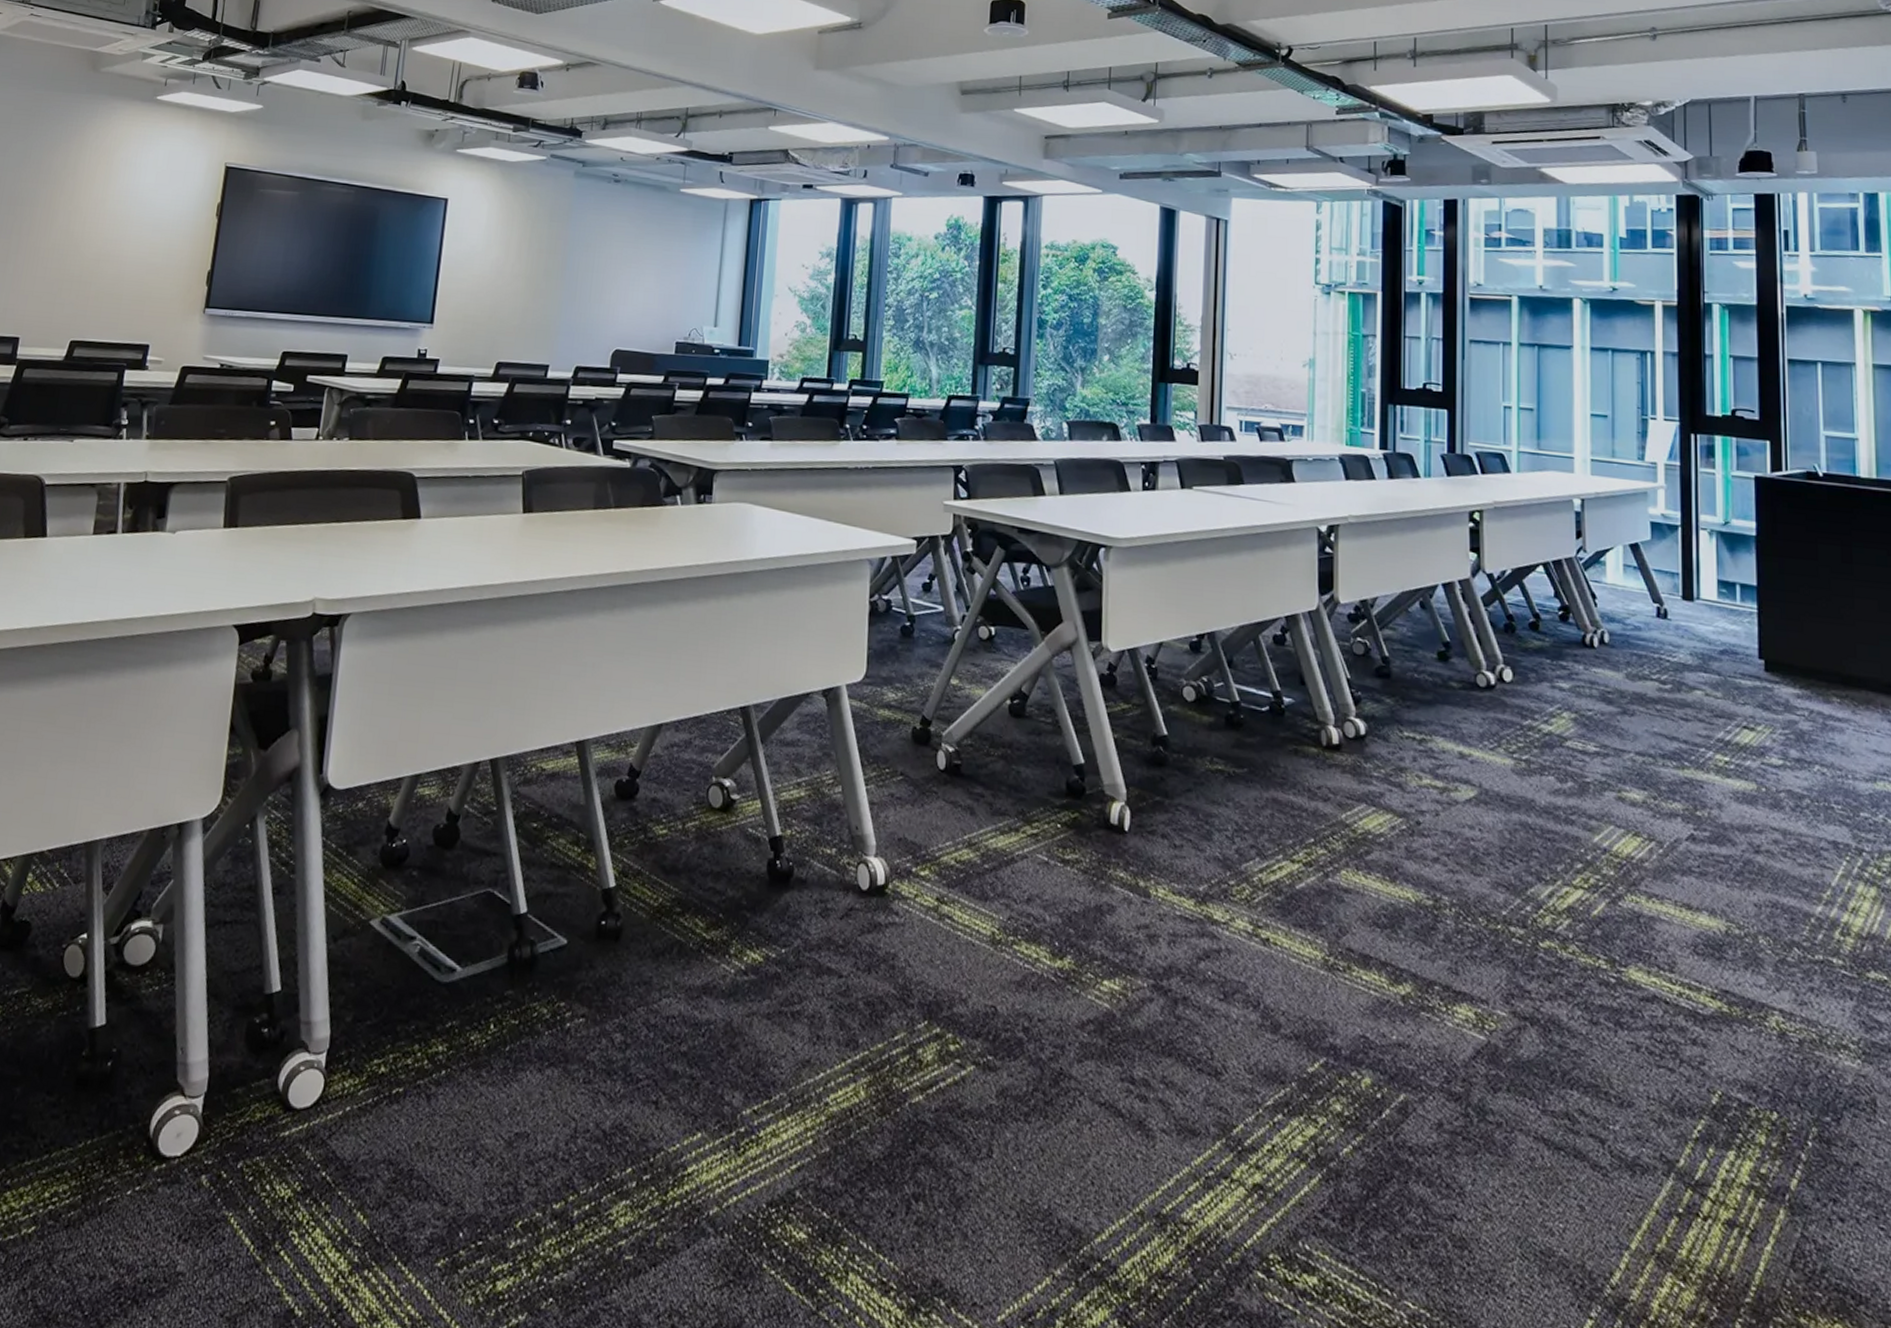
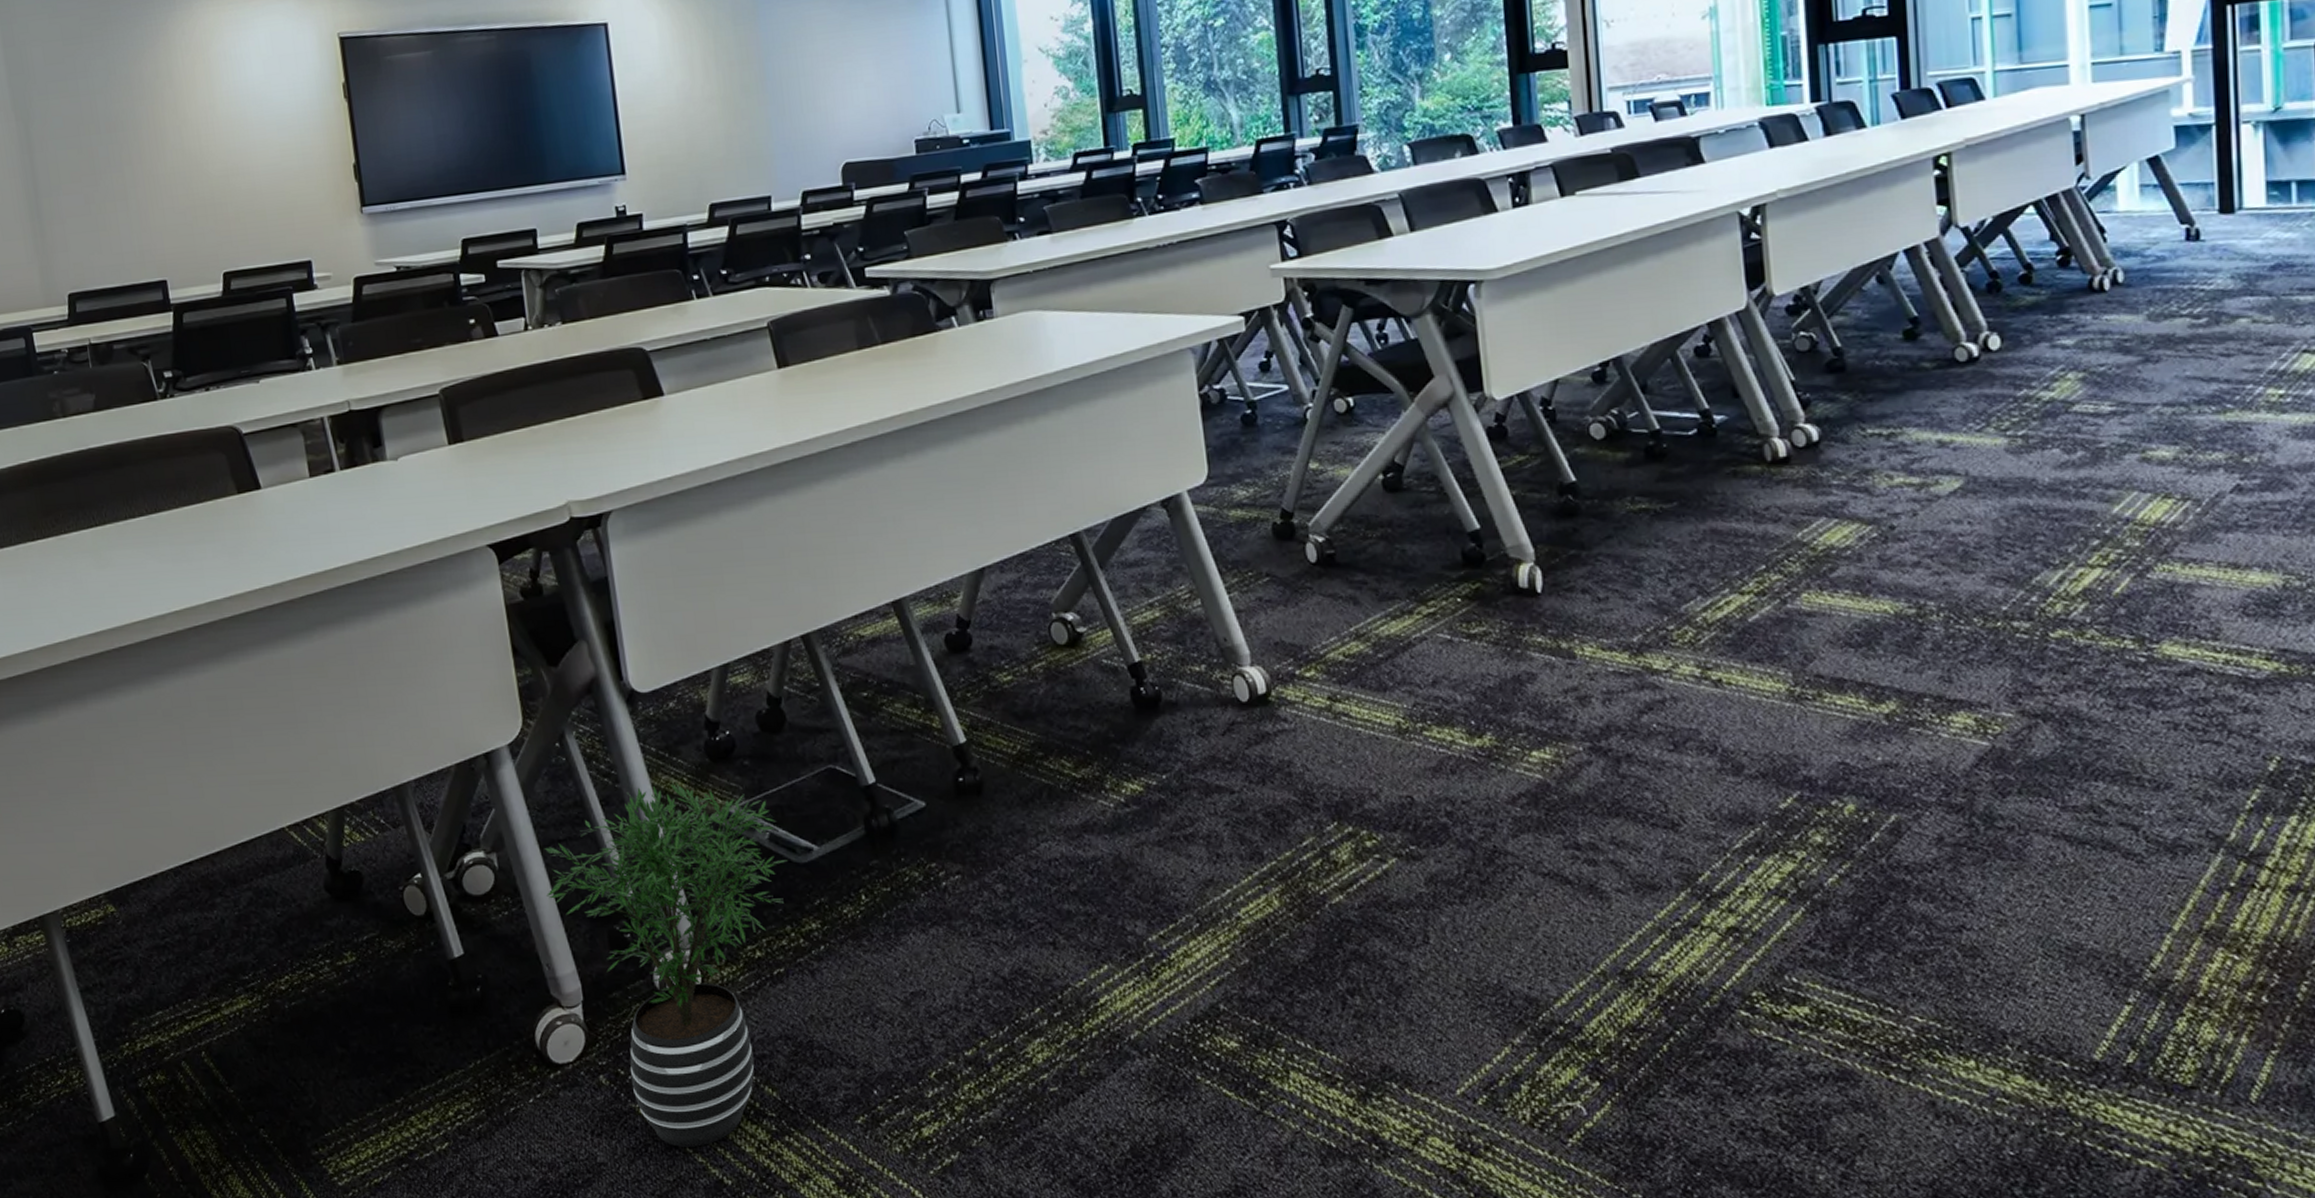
potted plant: none [199,879,431,1269] -> present [544,780,788,1147]

